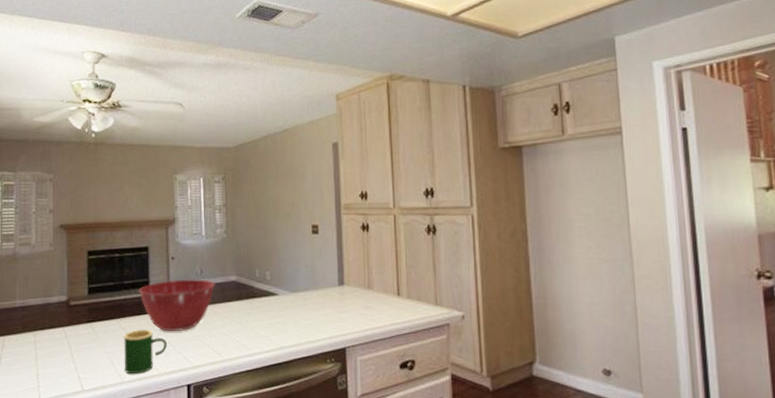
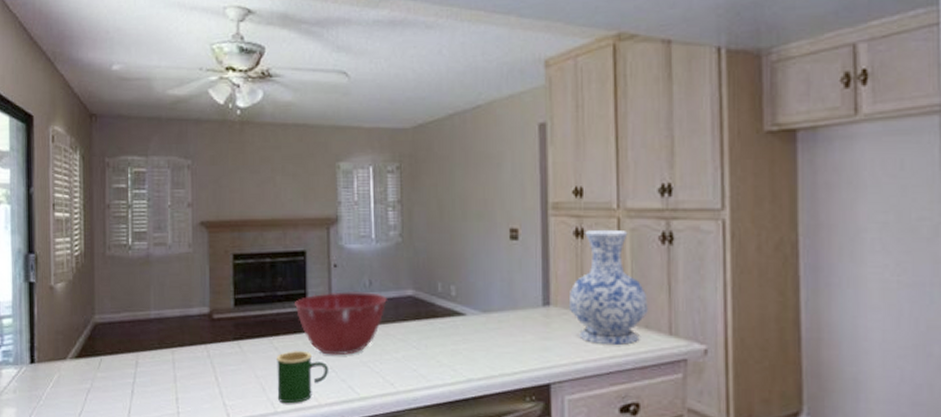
vase: none [358,224,419,314] -> present [568,229,648,345]

